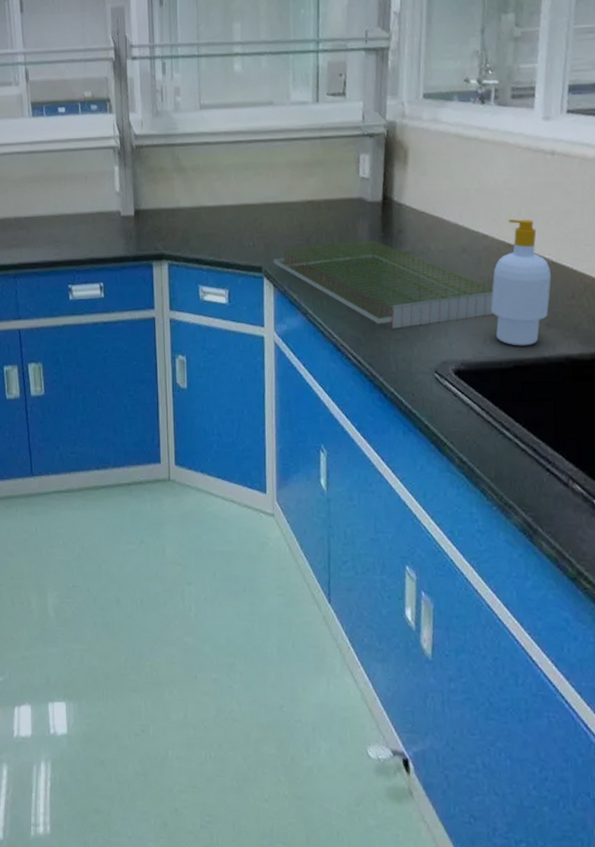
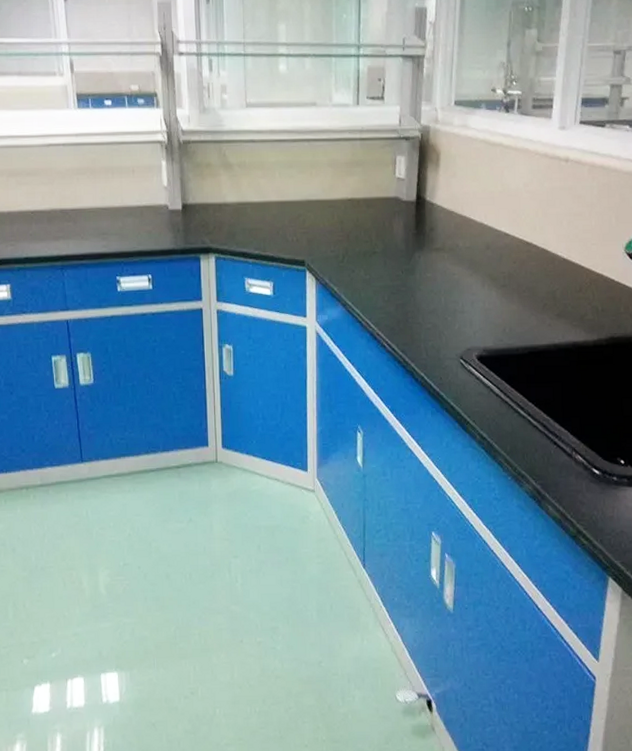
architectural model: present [273,241,494,330] -> none [315,237,513,320]
soap bottle: present [491,219,551,346] -> none [510,219,562,334]

